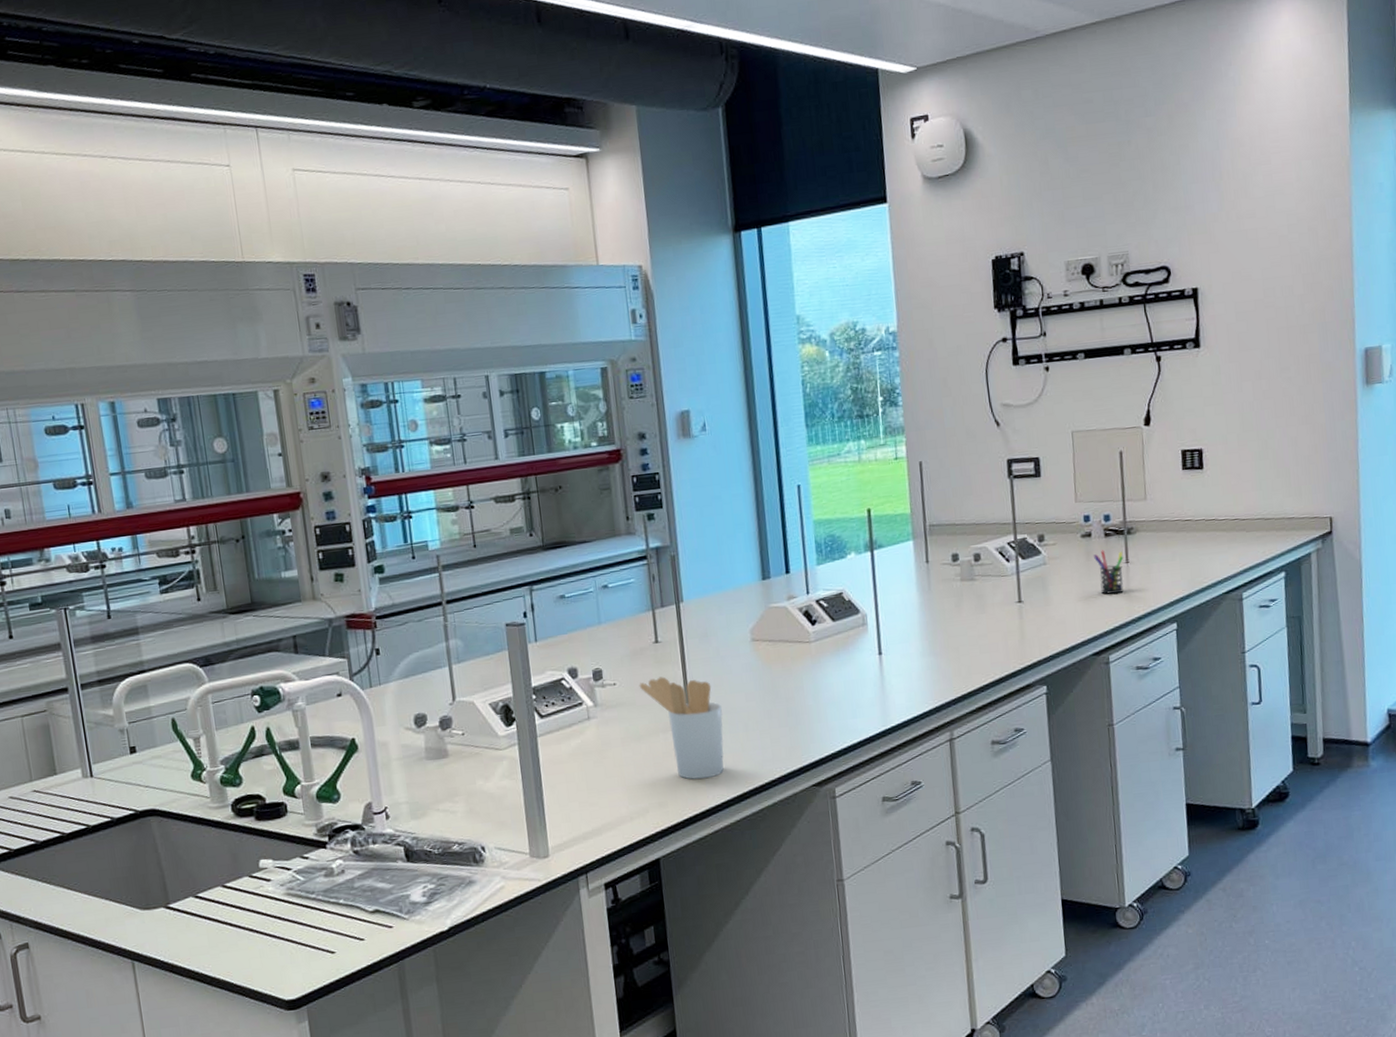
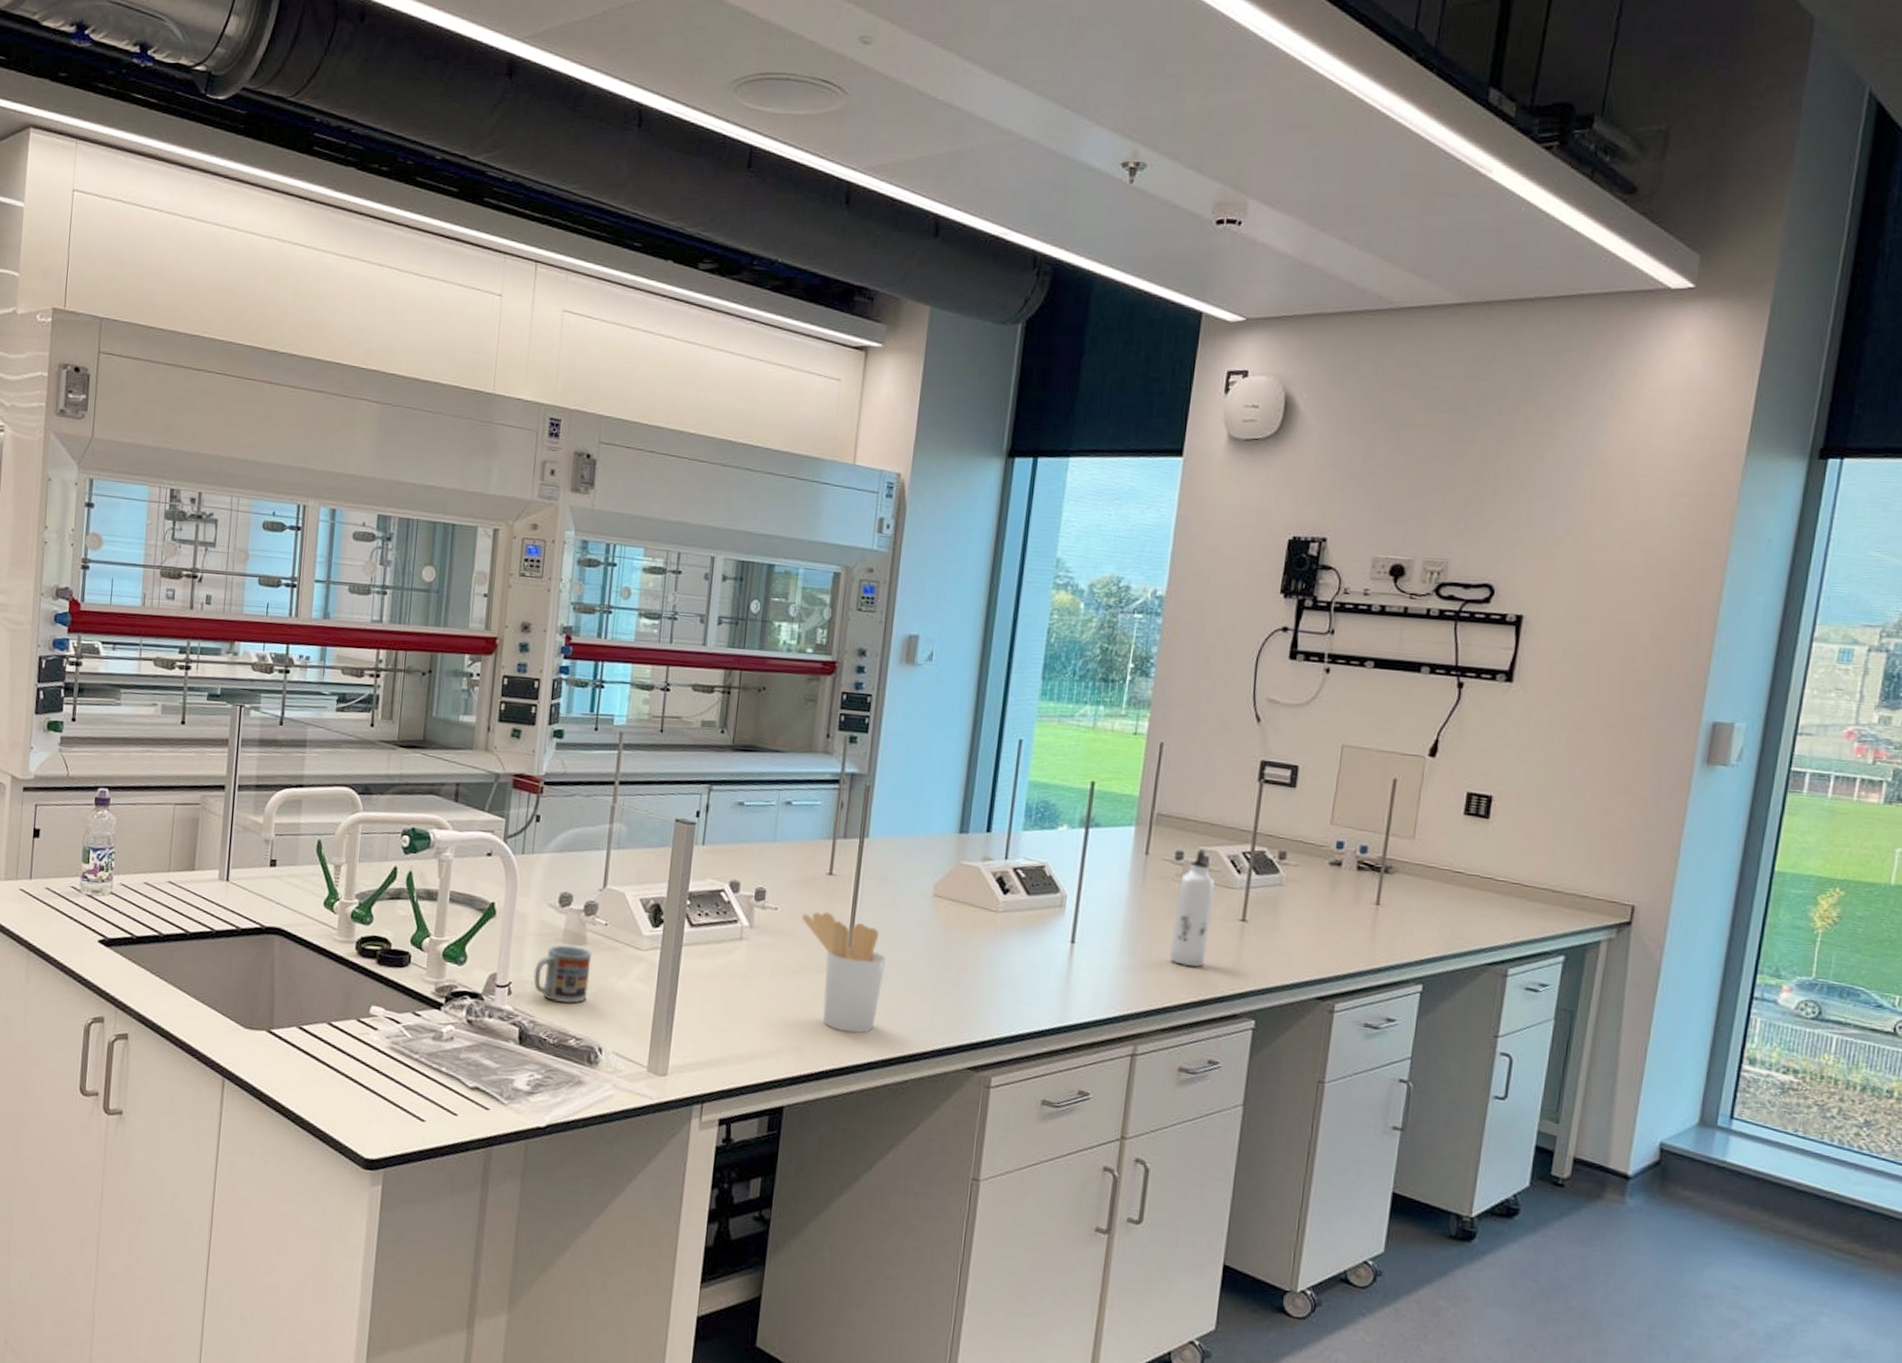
cup: none [406,760,460,815] -> present [533,945,592,1004]
water bottle: none [960,548,995,653] -> present [1170,849,1215,967]
pen holder: present [1093,550,1124,594] -> none [1338,884,1375,937]

